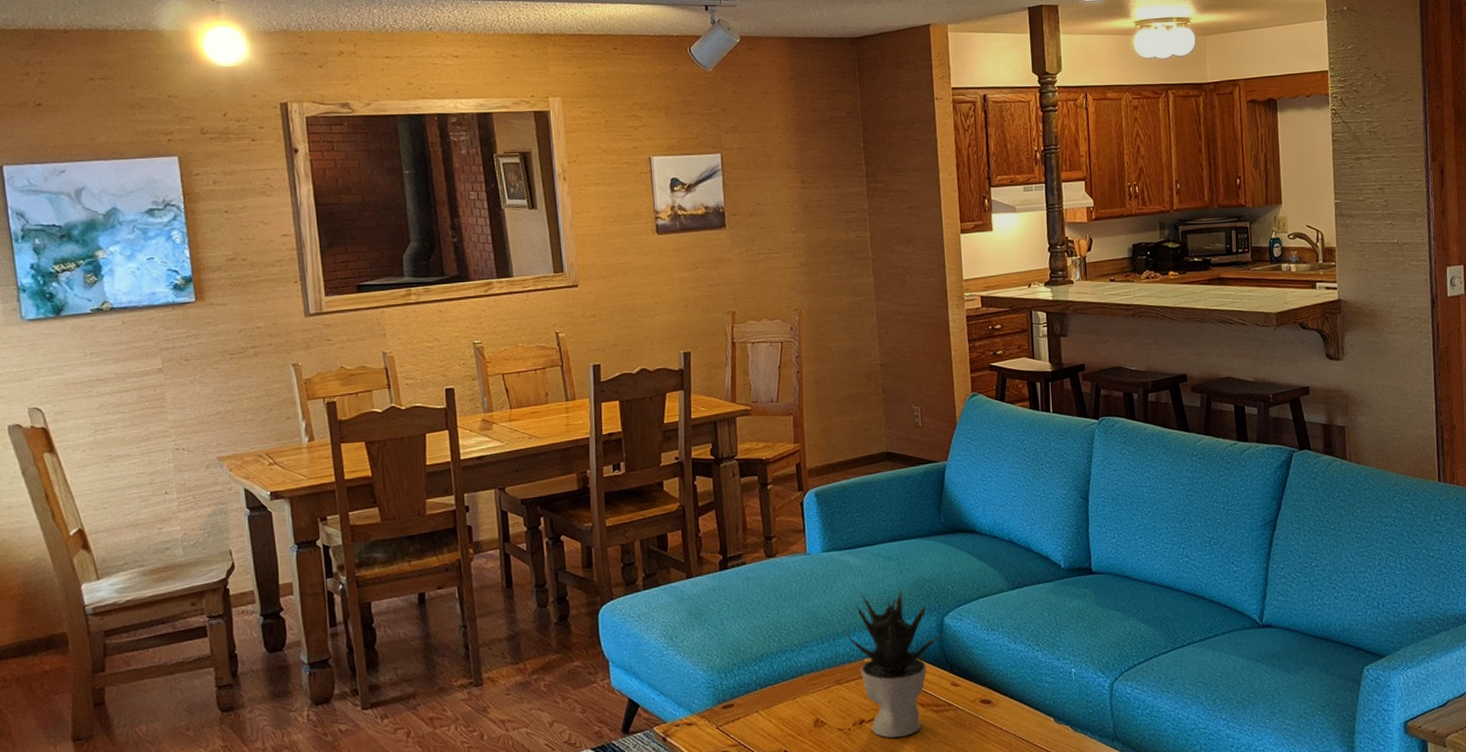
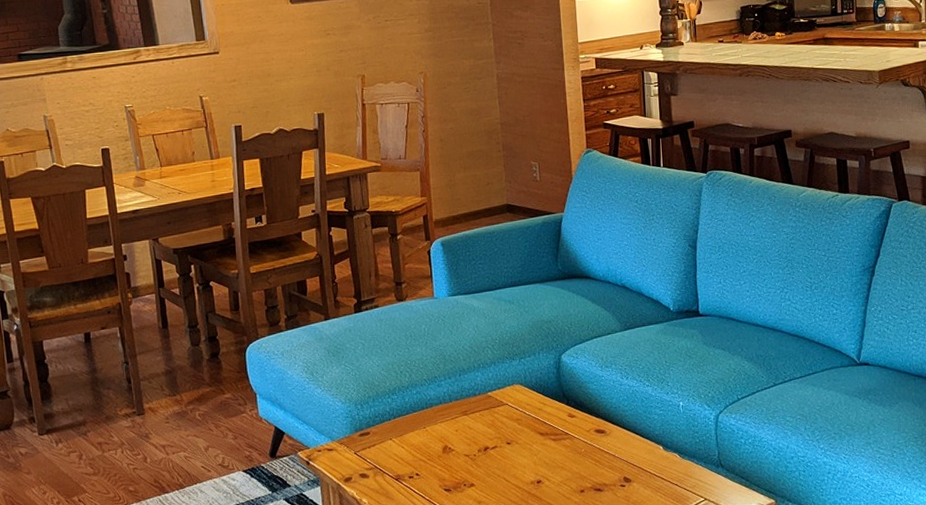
potted plant: present [845,589,945,738] -> none [470,330,562,463]

